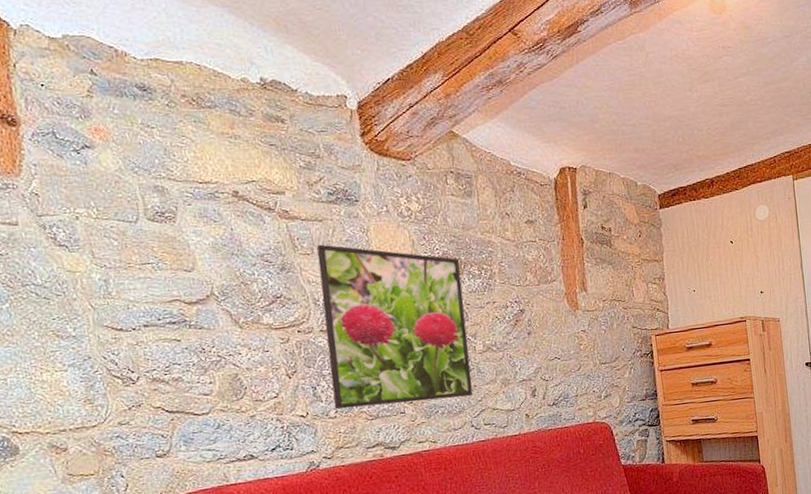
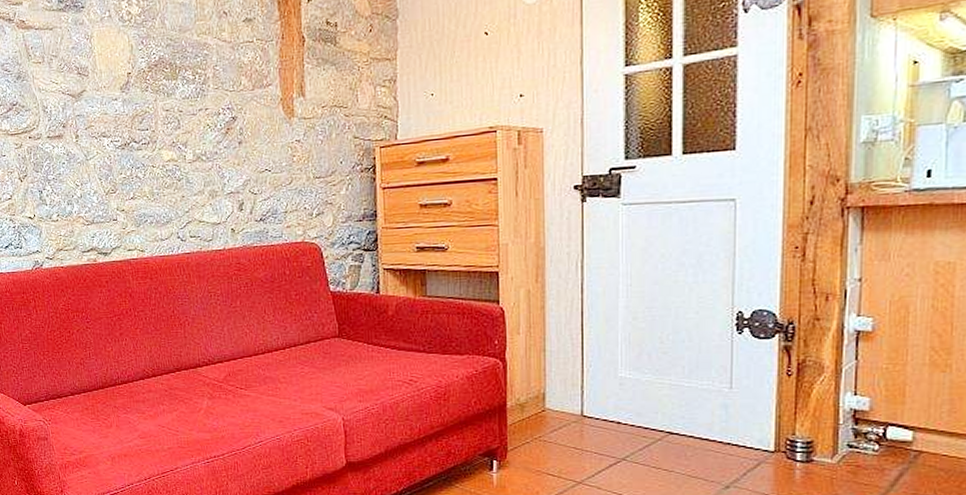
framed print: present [317,244,473,410] -> none [47,52,181,213]

